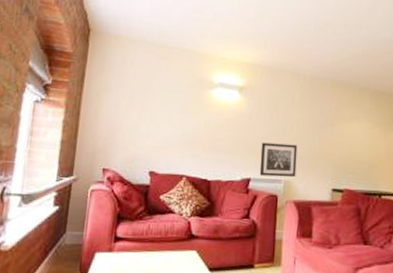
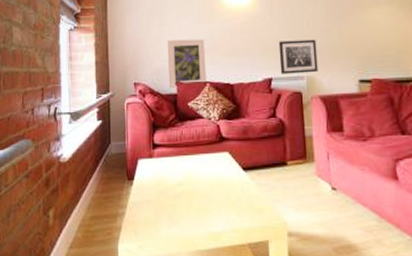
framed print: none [142,127,187,178] -> present [167,38,207,88]

